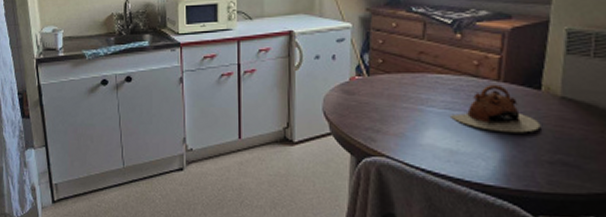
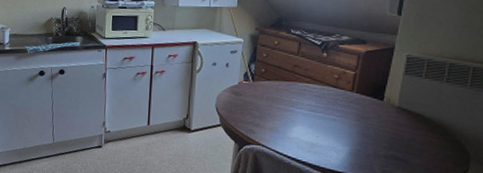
teapot: present [449,84,541,133] -> none [312,94,381,133]

